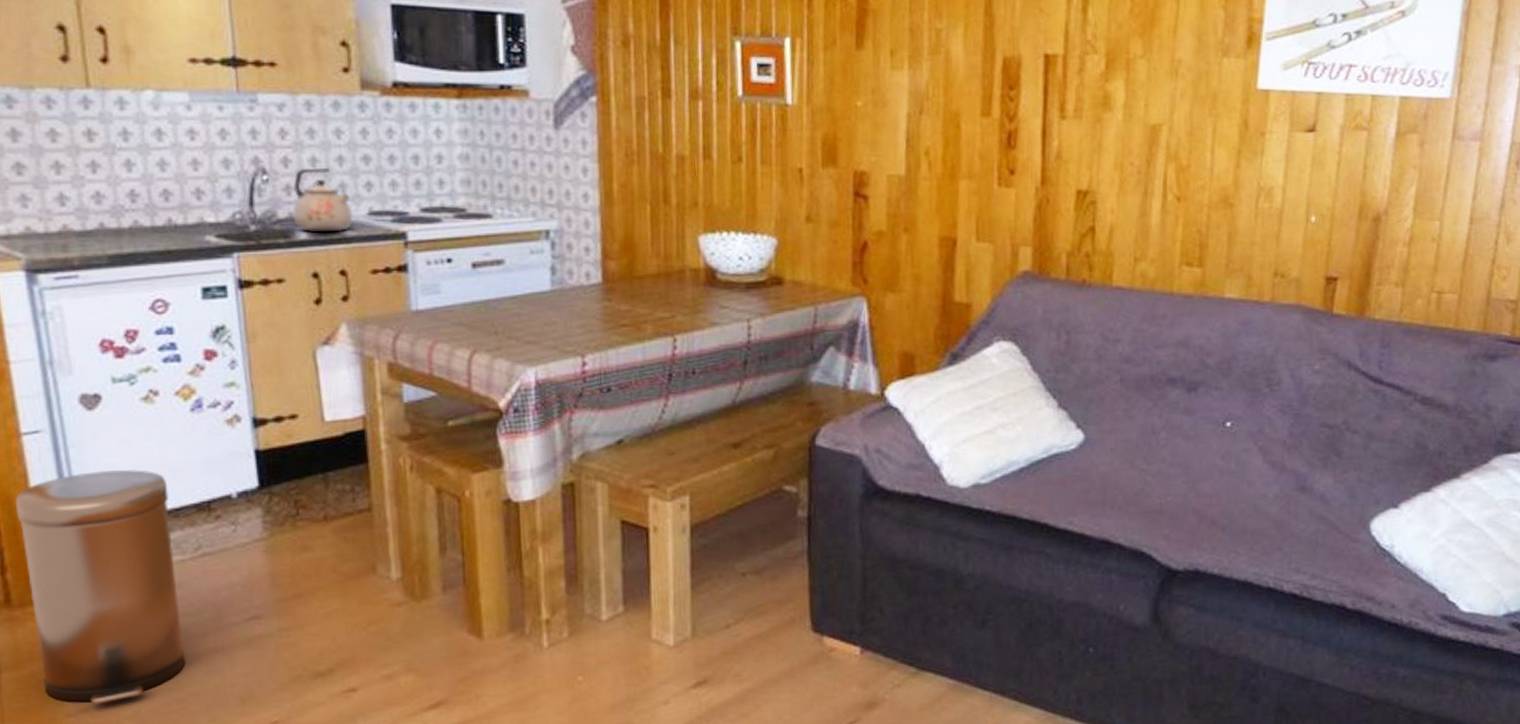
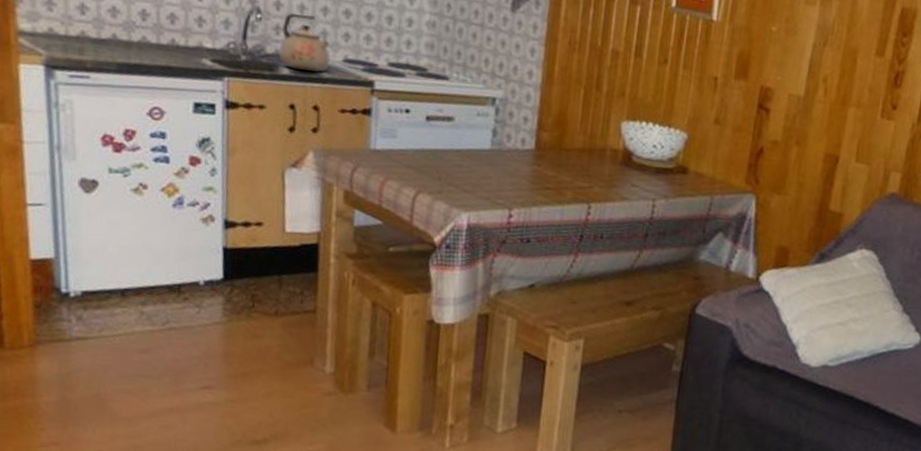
pedal bin: present [15,470,185,705] -> none [15,245,147,440]

